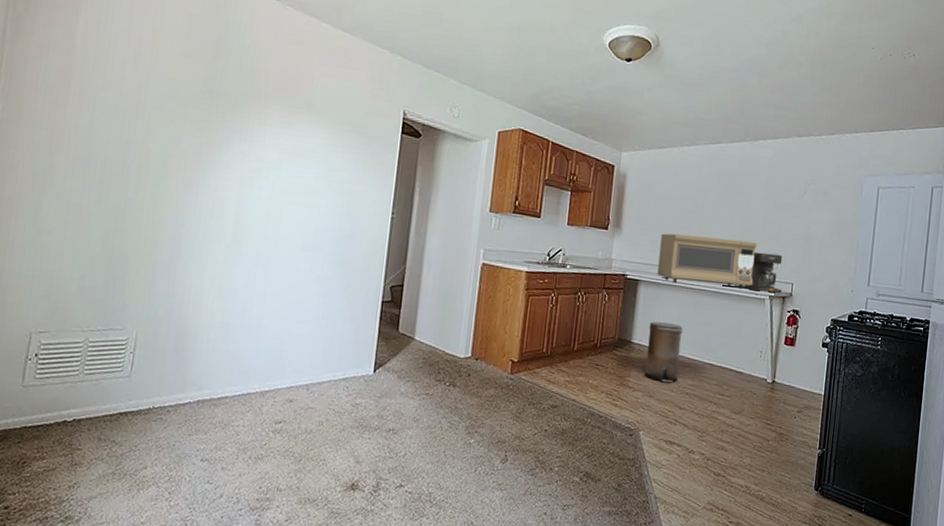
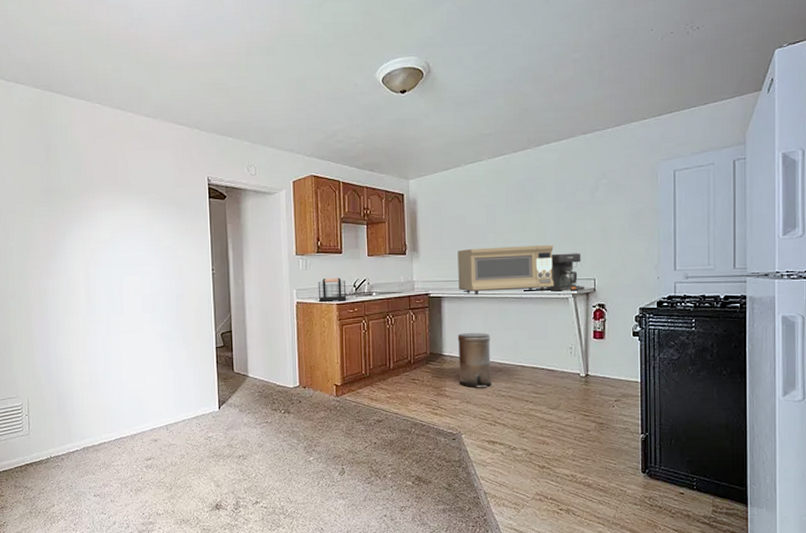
dish rack: none [507,242,540,270] -> present [317,277,347,303]

